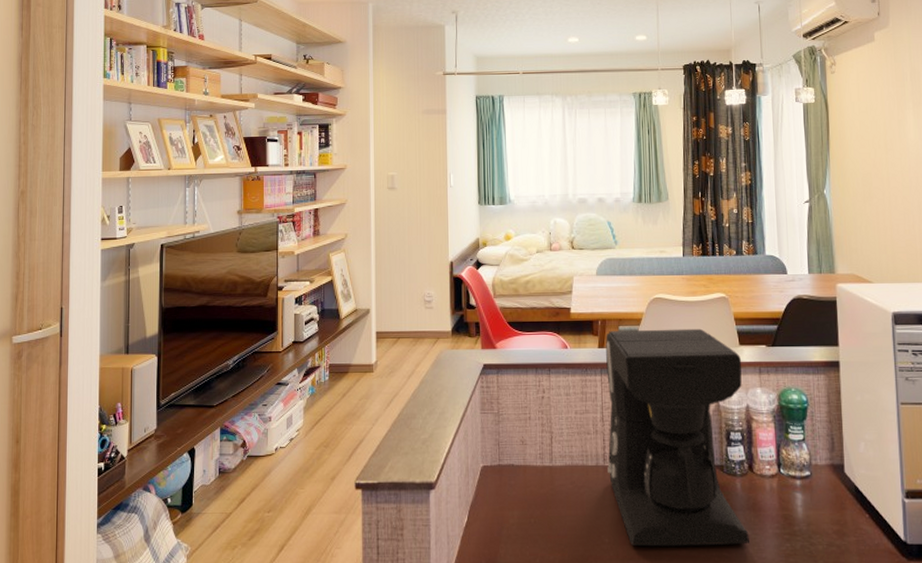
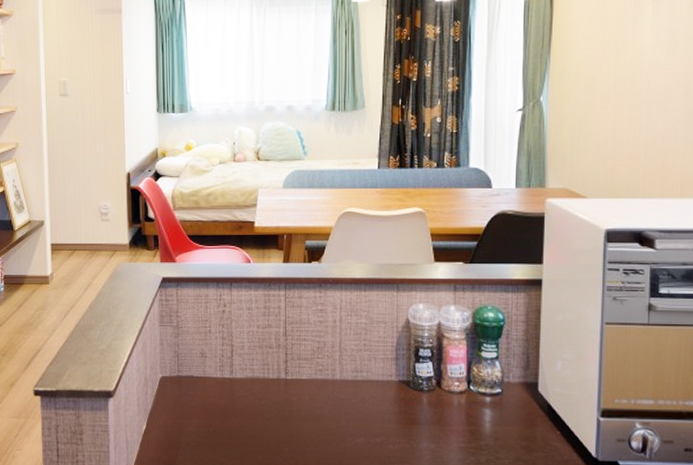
coffee maker: present [605,328,749,547] -> none [289,244,436,457]

